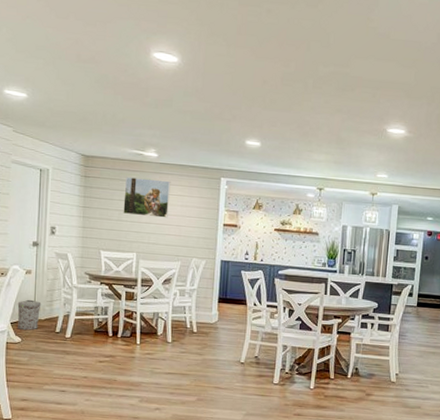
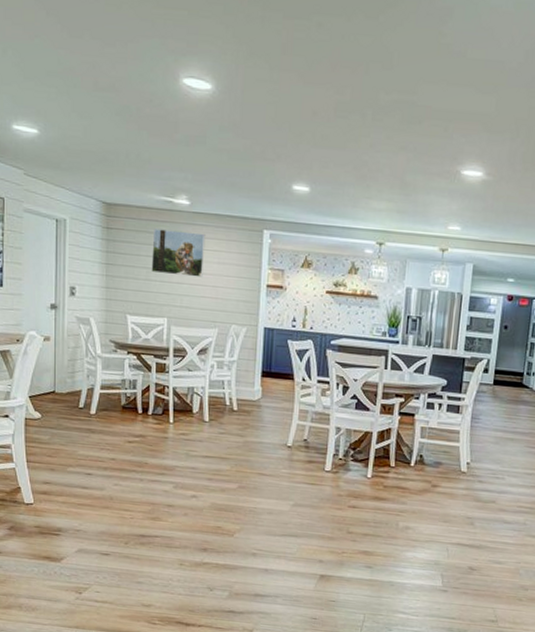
trash can: present [17,299,42,331] -> none [36,370,62,406]

